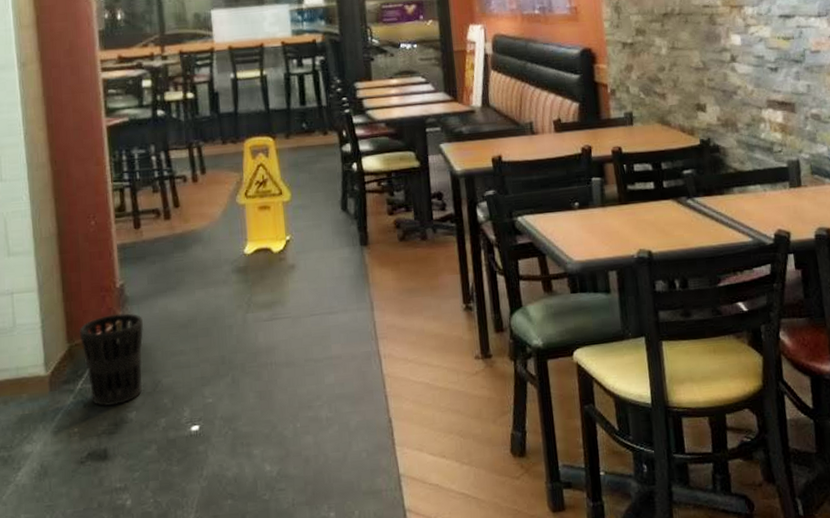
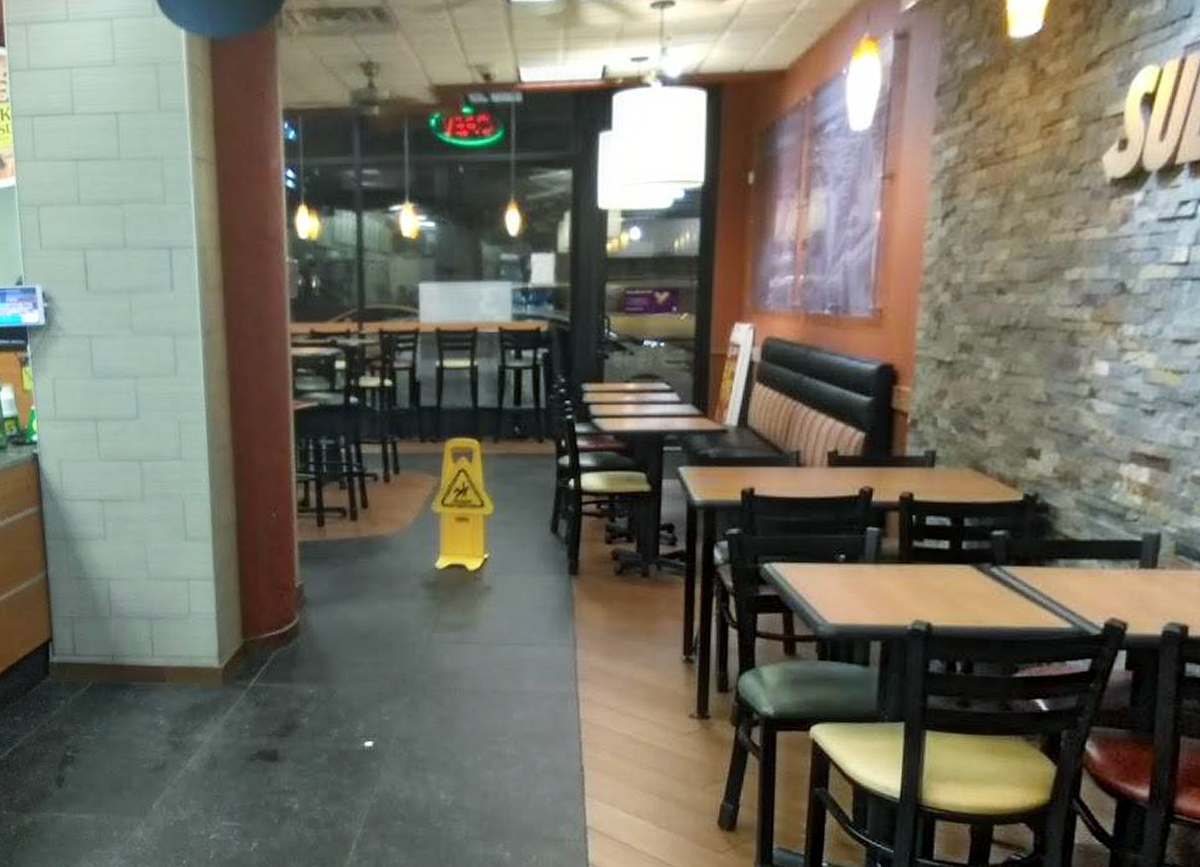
wastebasket: present [79,312,143,406] -> none [254,614,321,709]

